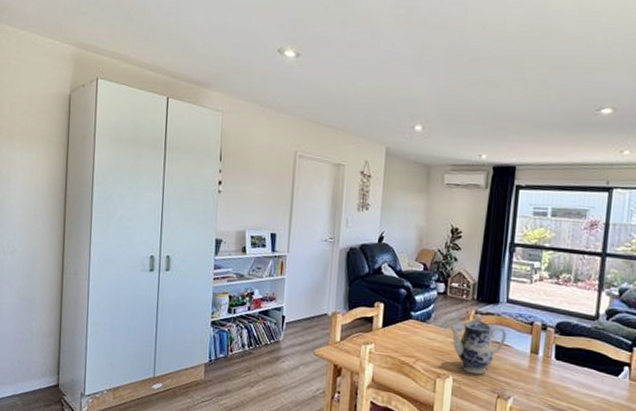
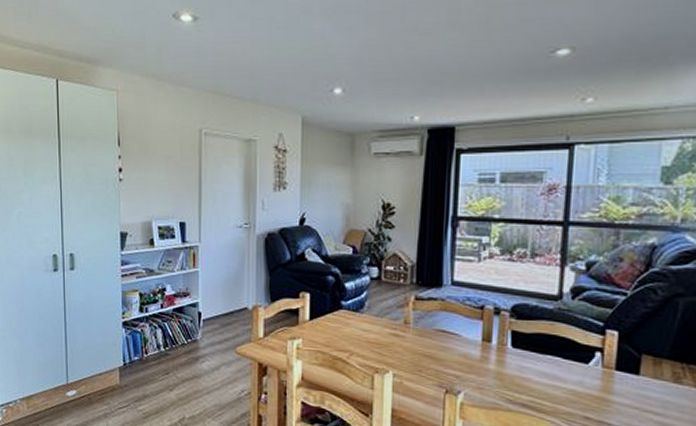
teapot: present [447,313,506,375] -> none [384,299,453,368]

